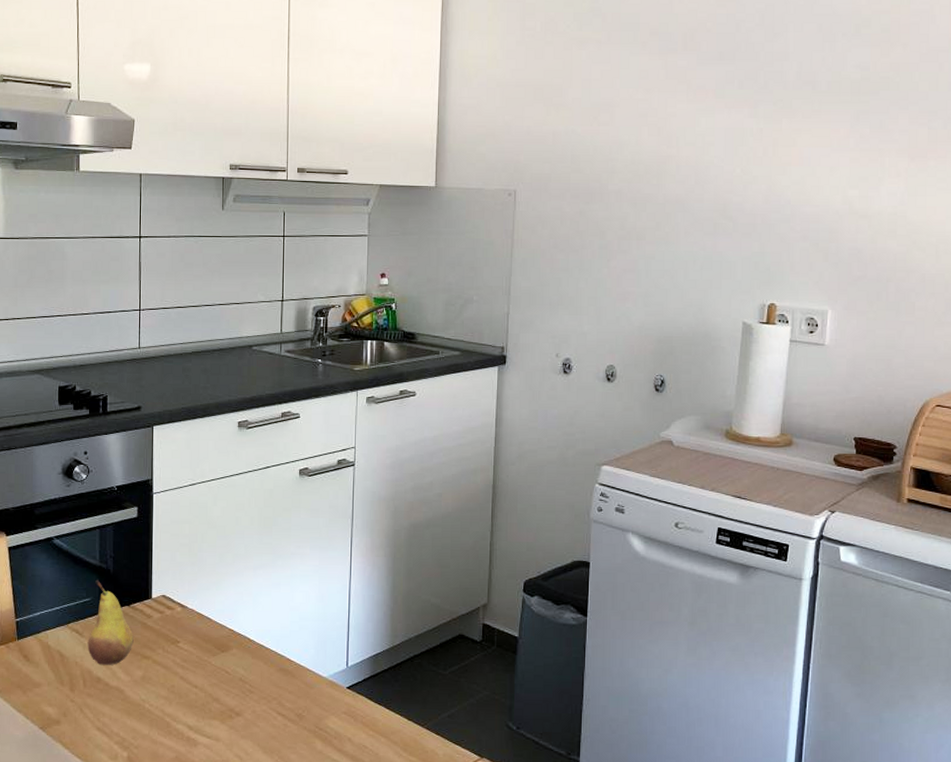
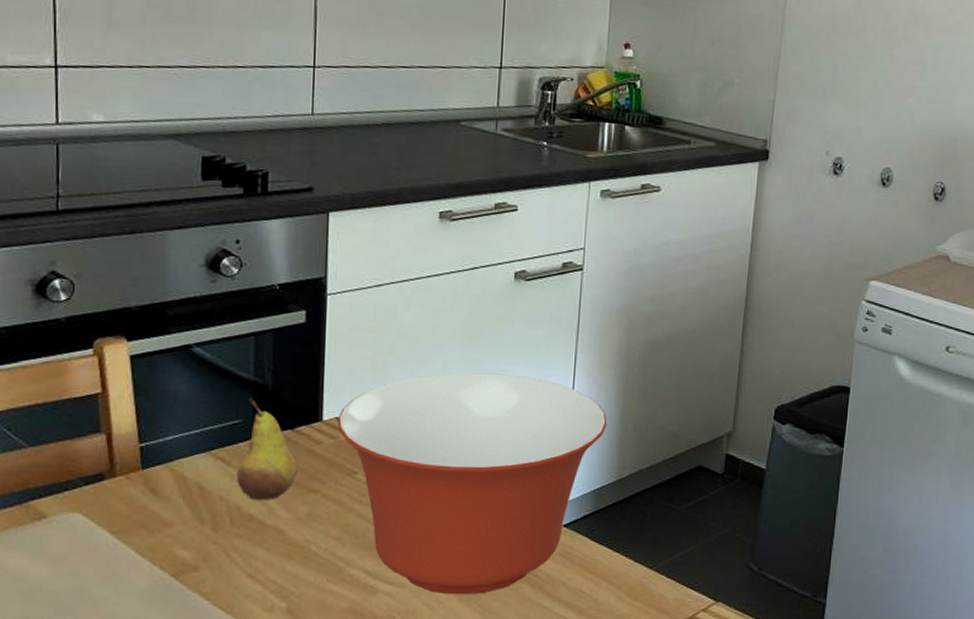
mixing bowl: none [163,555,380,748] -> present [337,372,608,595]

